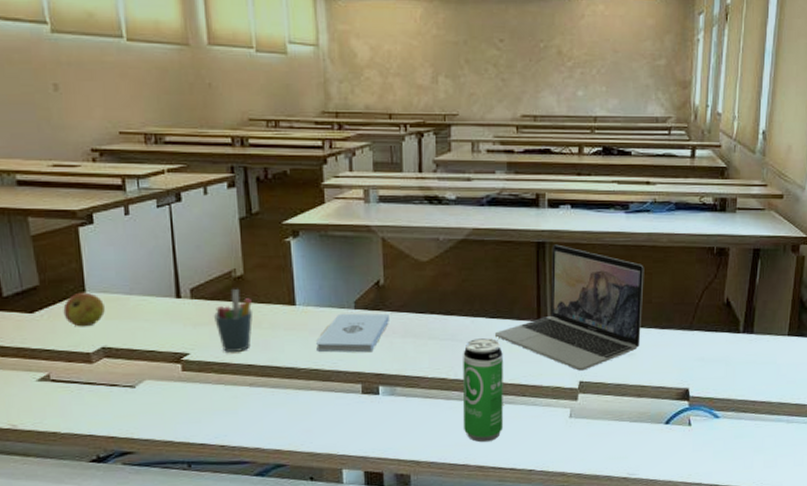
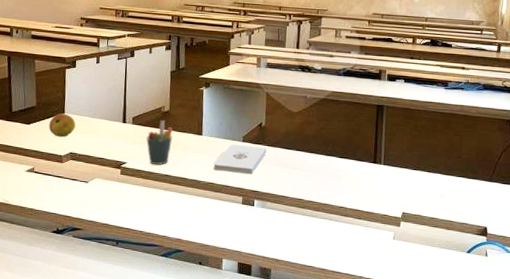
beverage can: present [463,338,504,443] -> none [313,172,346,251]
laptop: present [494,244,644,371] -> none [341,108,457,204]

